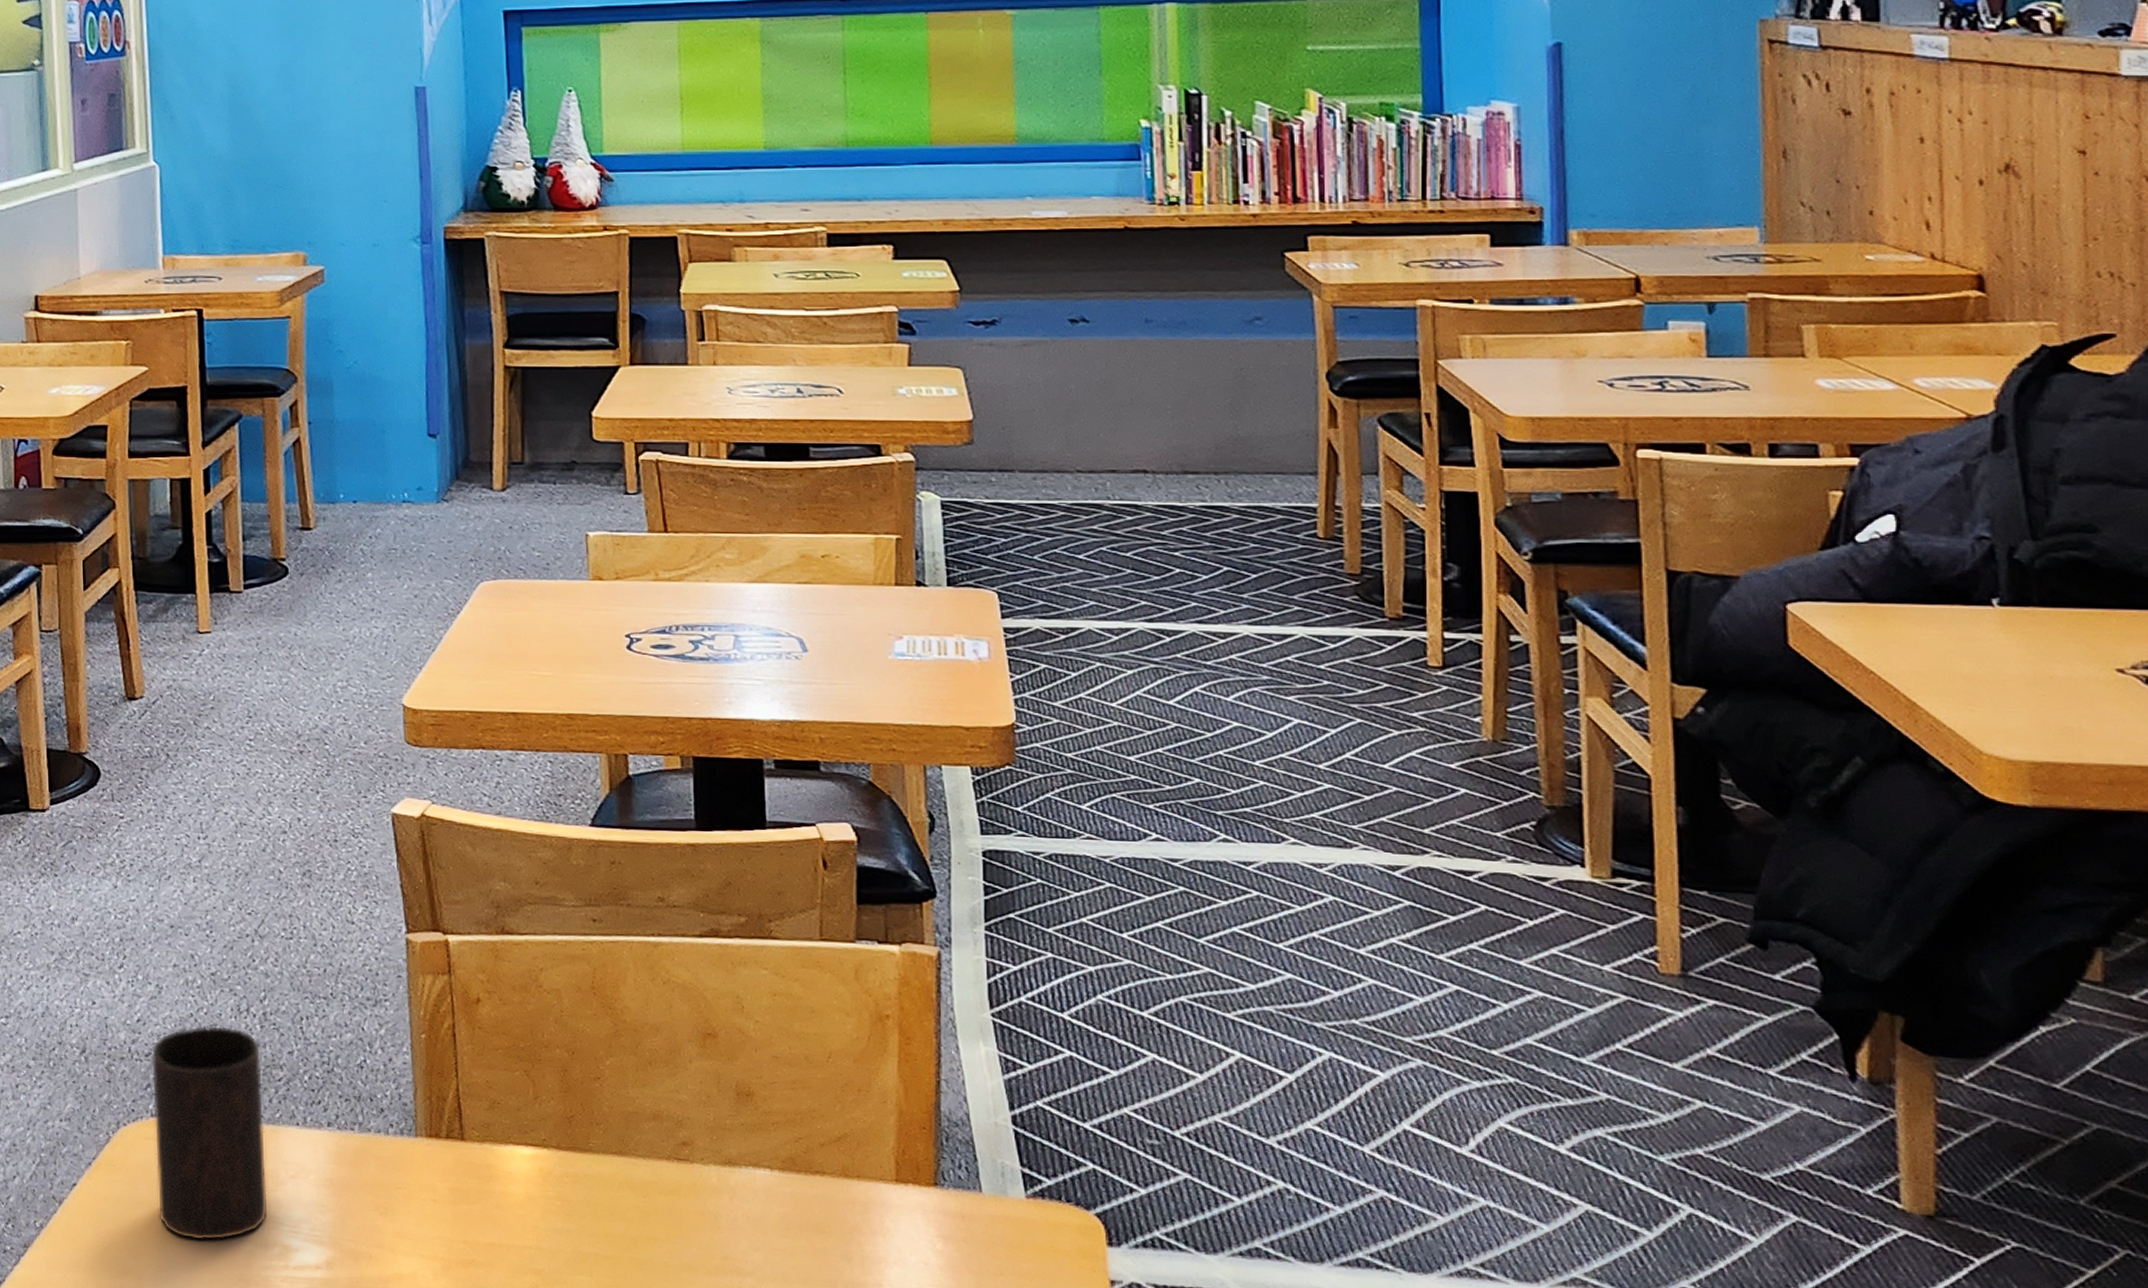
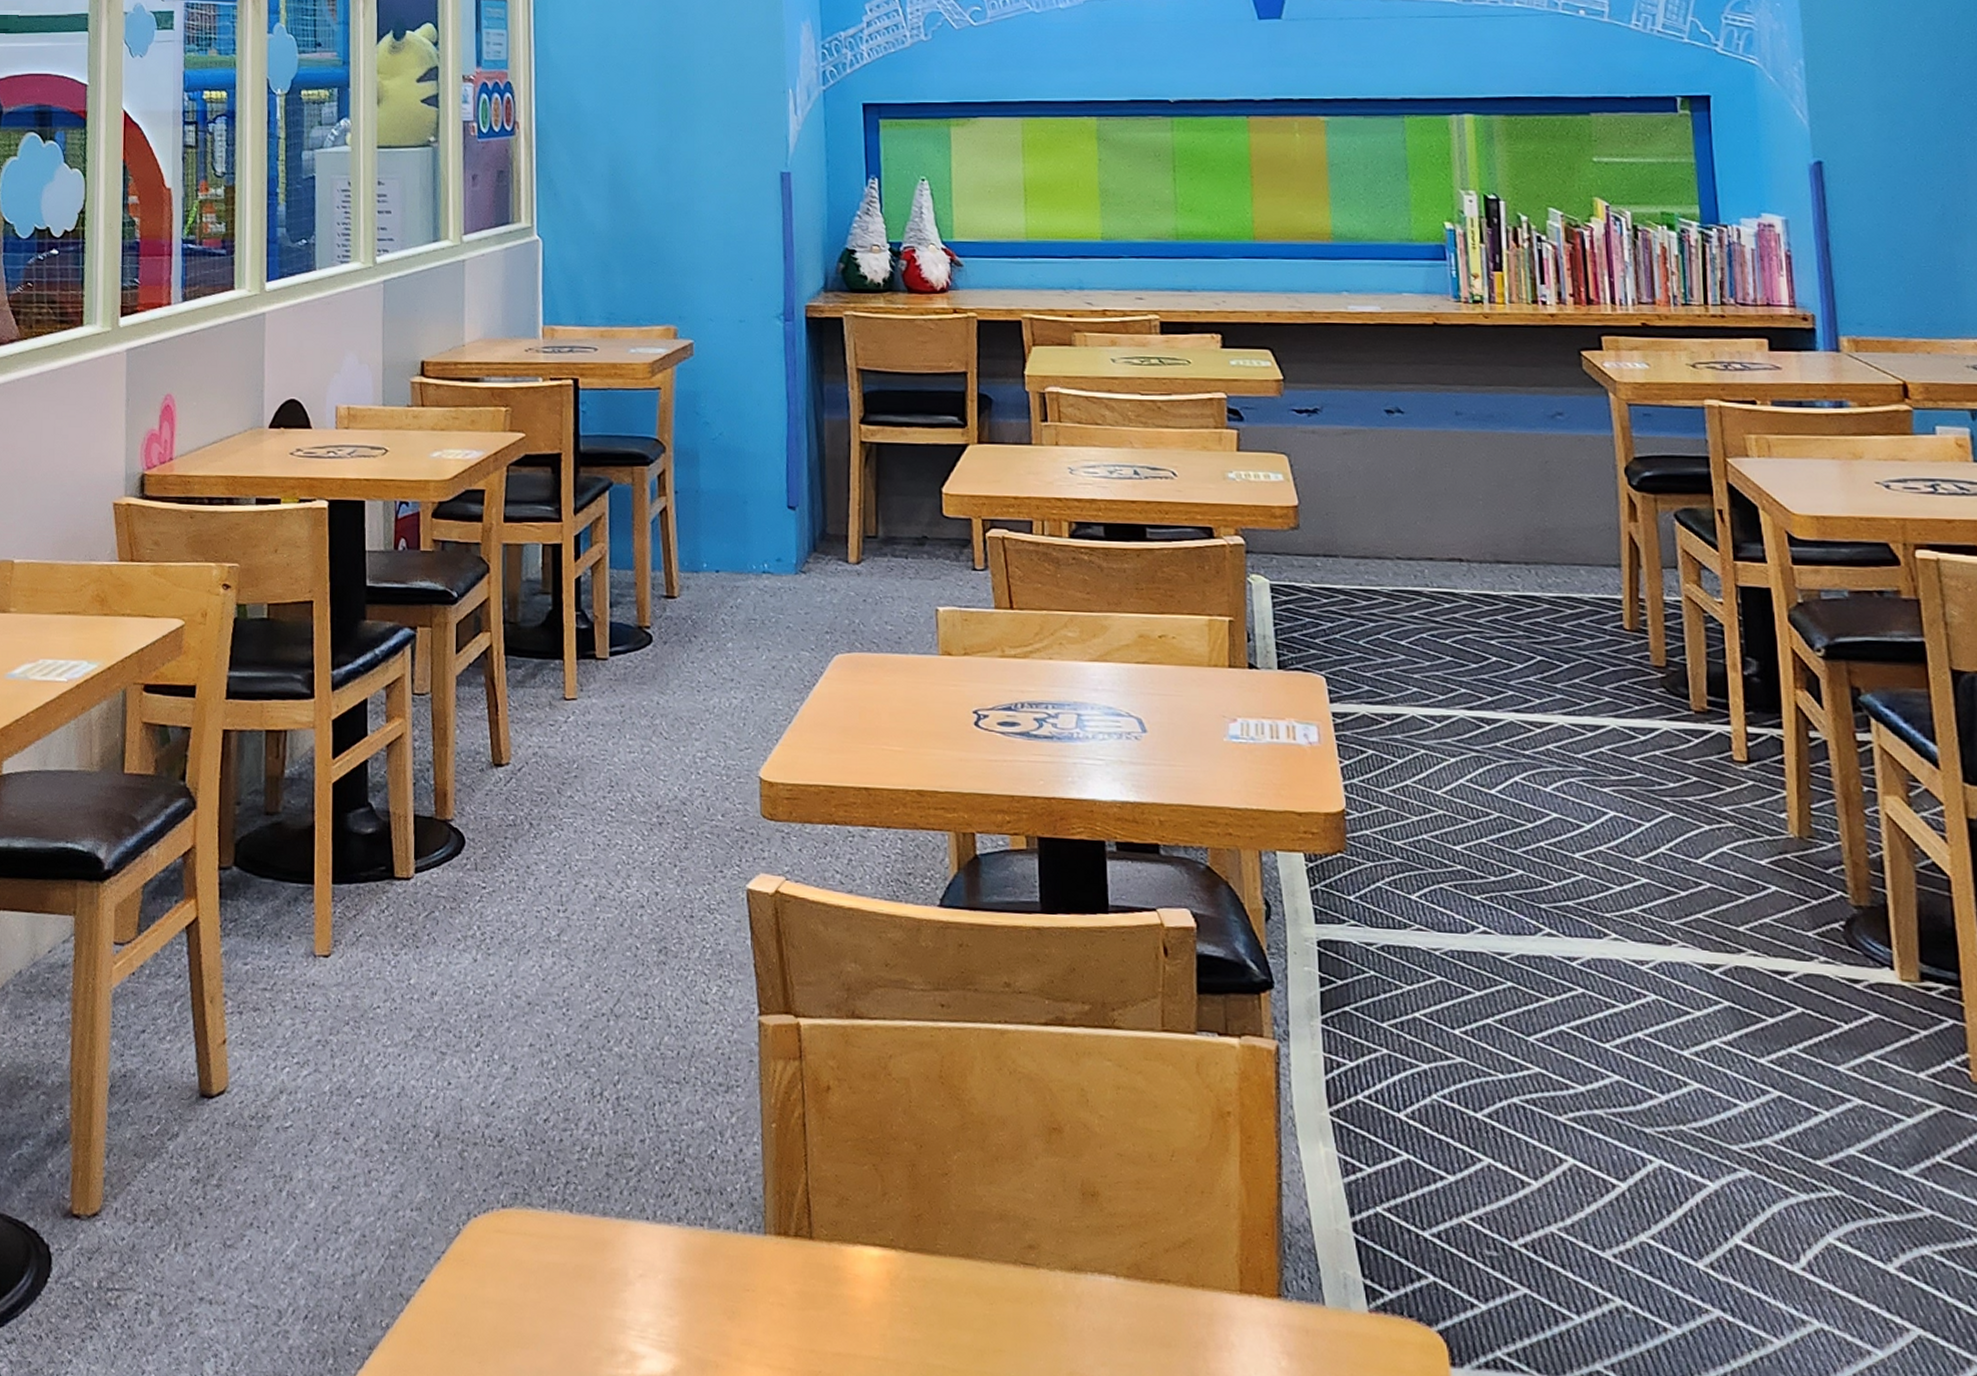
cup: present [151,1025,268,1241] -> none [503,1110,616,1345]

